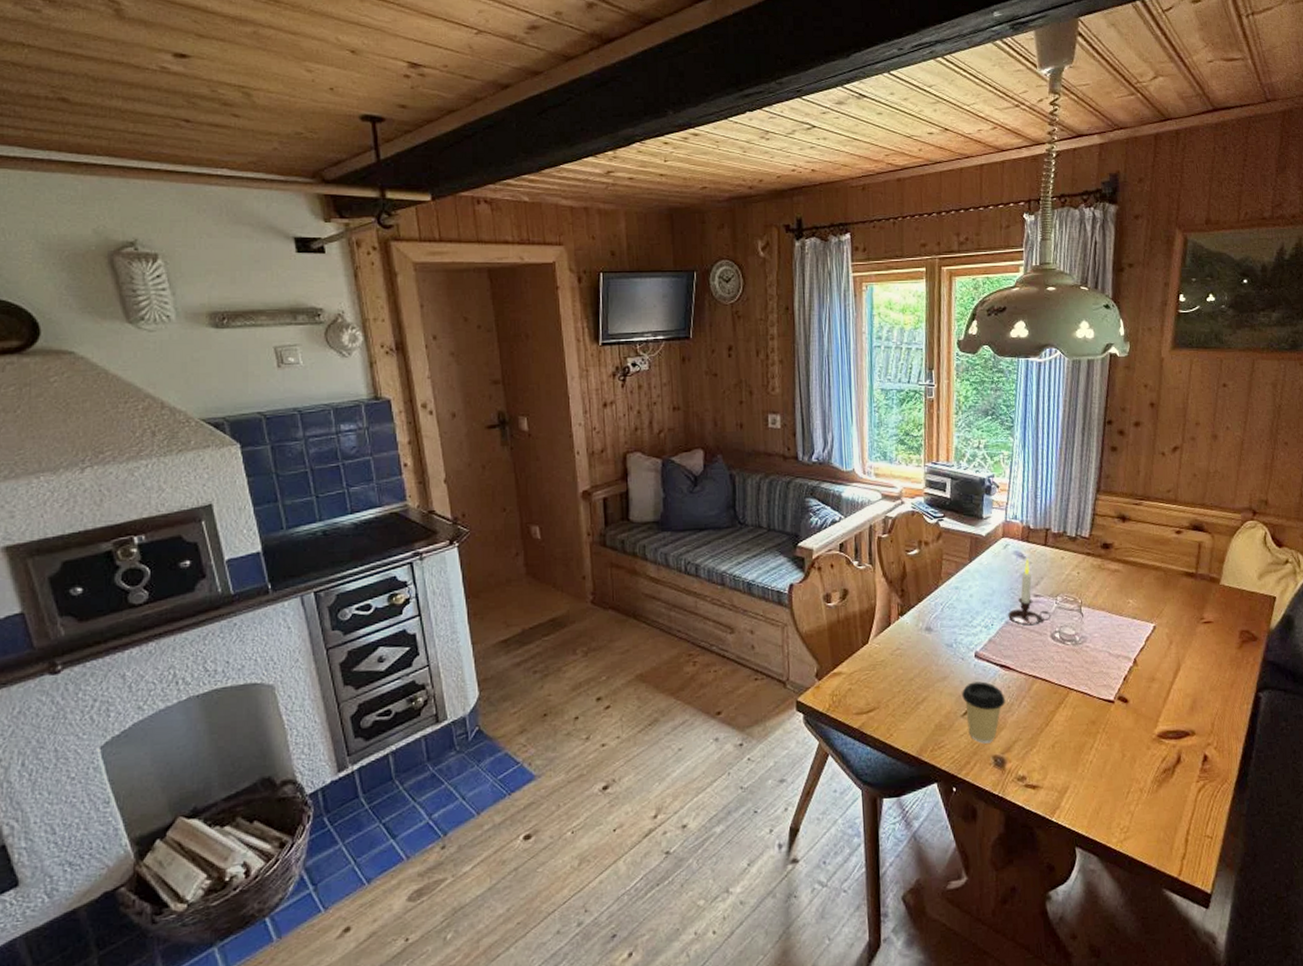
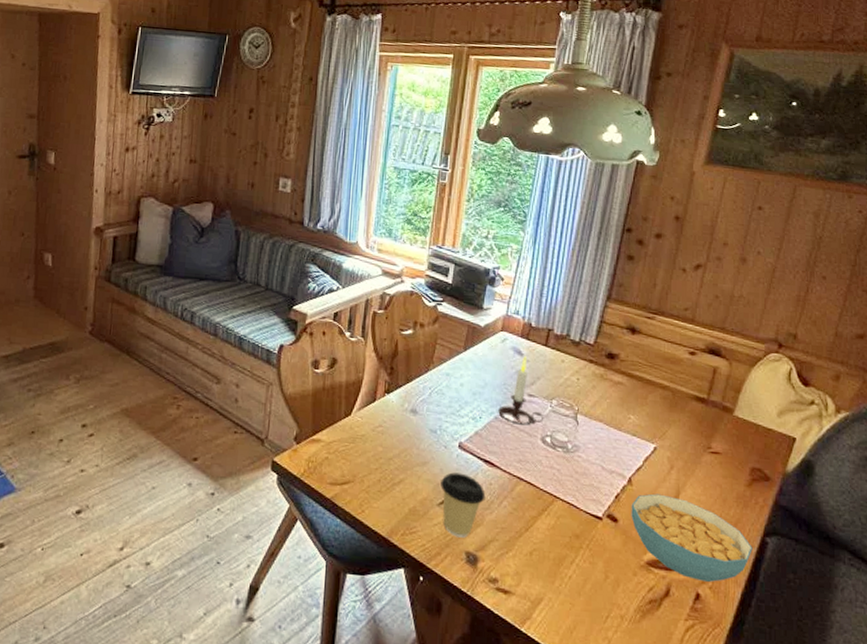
cereal bowl: none [1138,669,1249,743] -> present [631,493,753,582]

